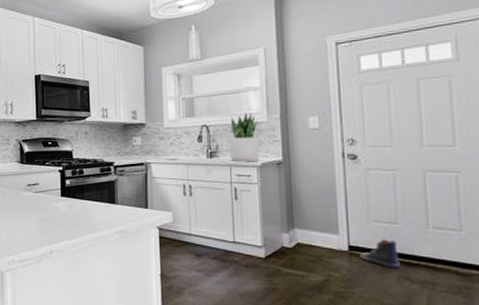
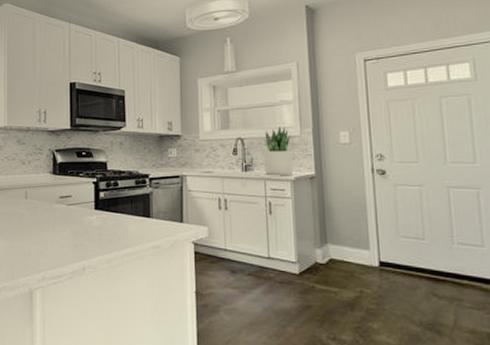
shoe: present [360,239,400,268] -> none [390,255,428,284]

